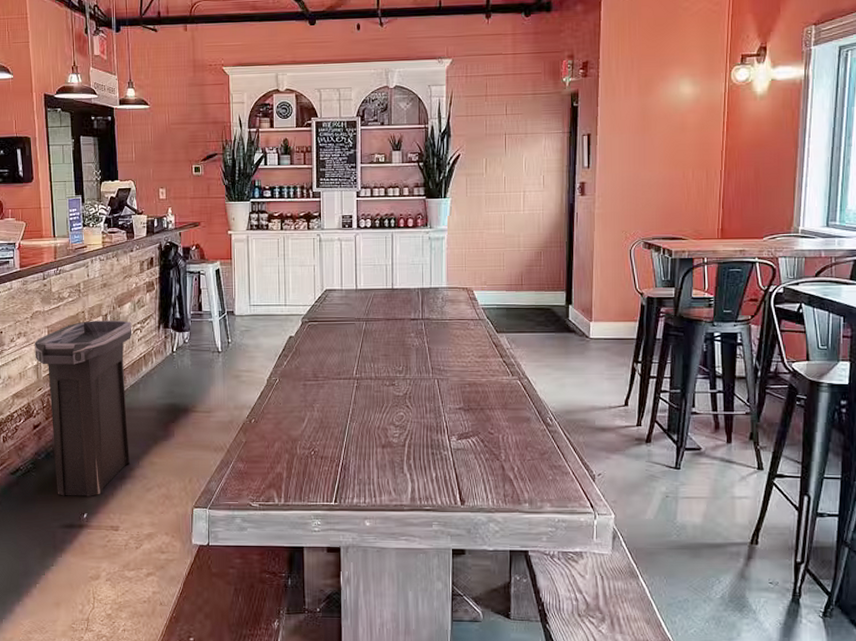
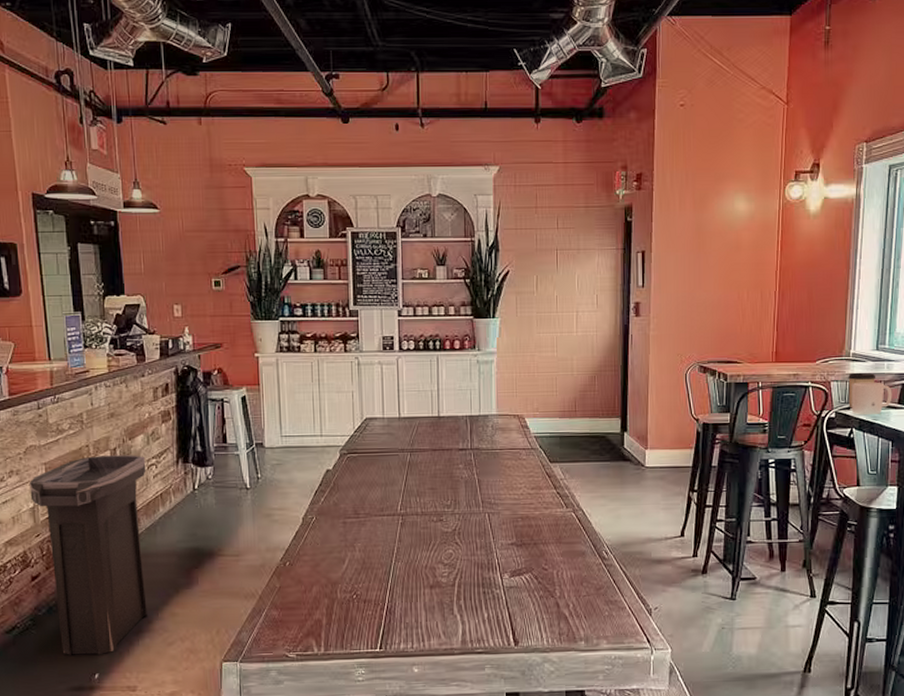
cup: none [797,248,827,284] -> present [848,372,876,408]
mug: none [800,258,844,291] -> present [851,382,892,416]

